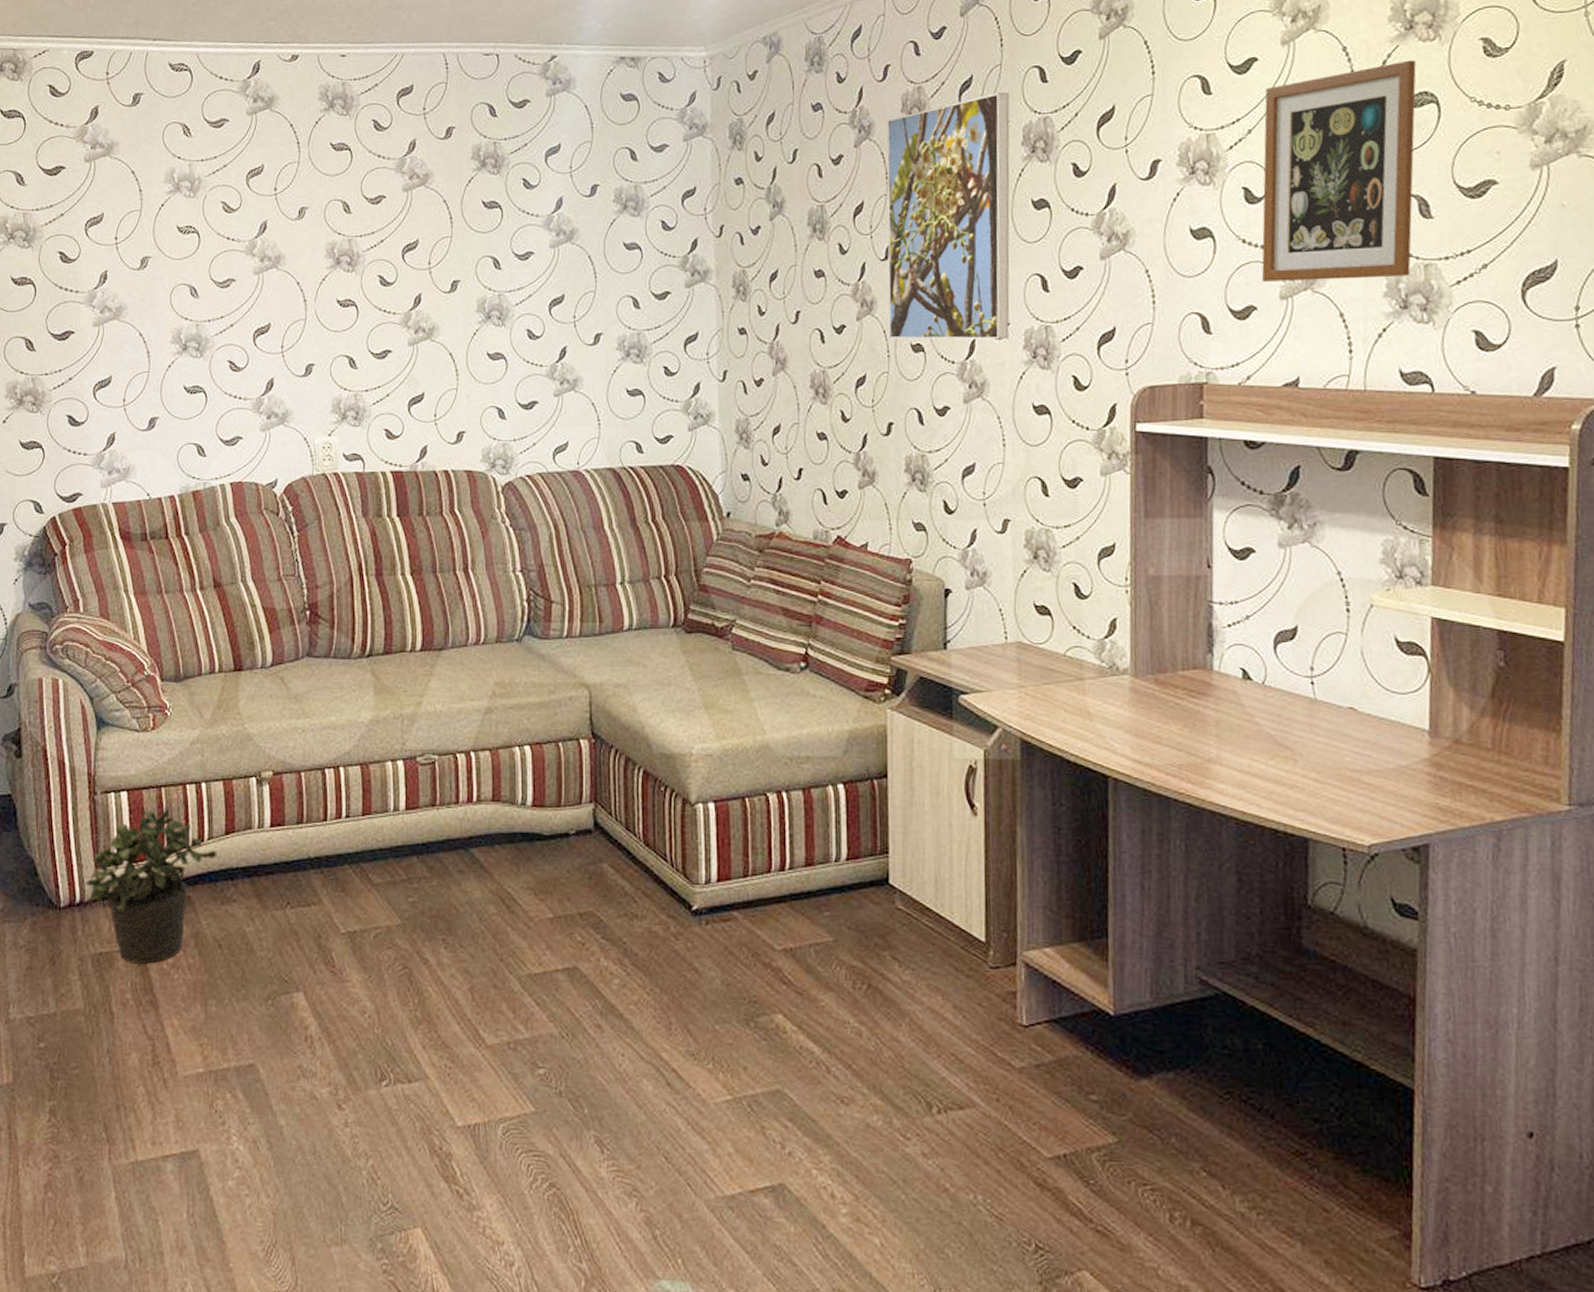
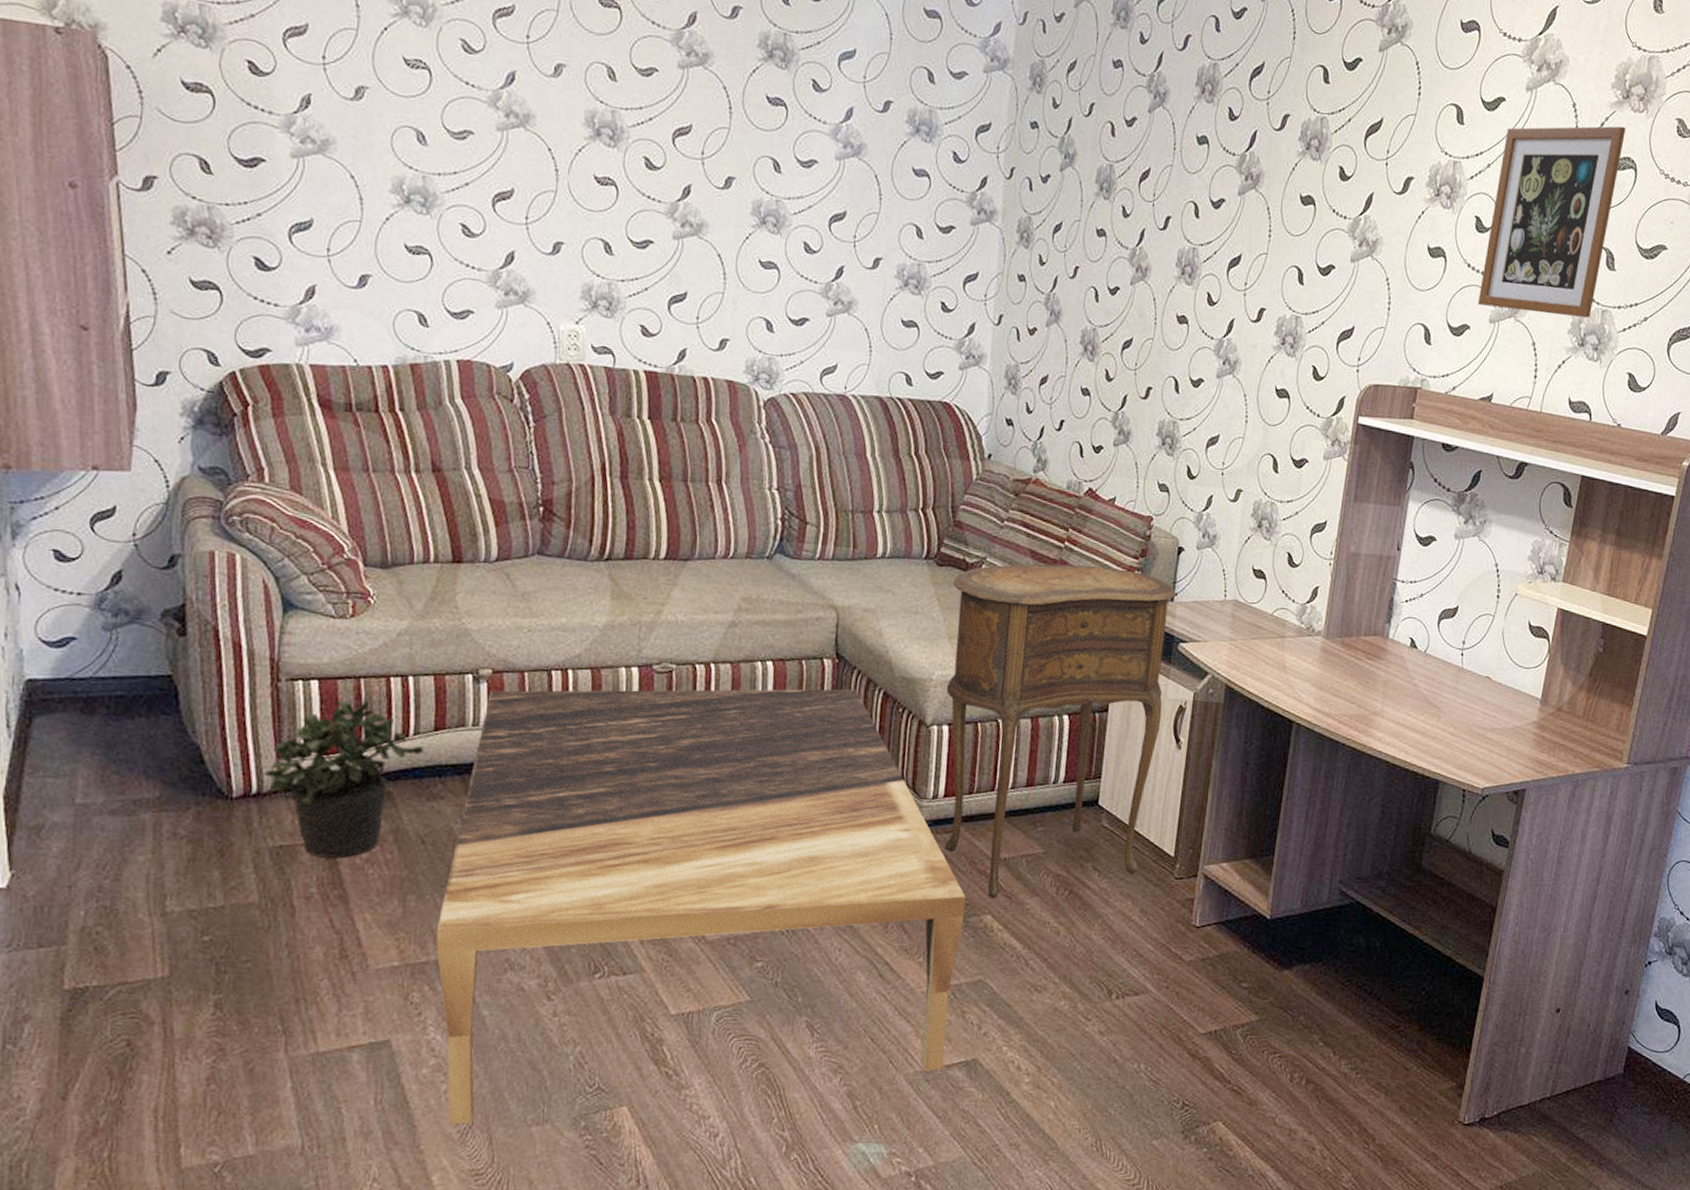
coffee table: none [236,769,753,1243] -> present [436,689,966,1125]
side table: none [703,619,950,995] -> present [944,563,1176,898]
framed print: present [886,92,1010,340] -> none [1157,83,1294,324]

